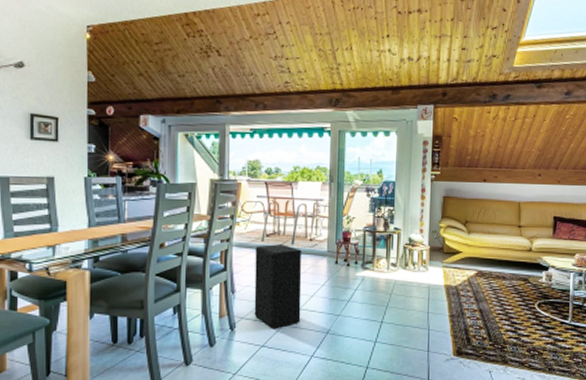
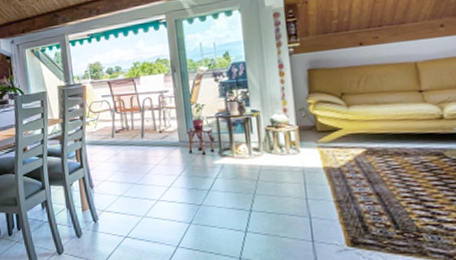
speaker: present [254,244,302,328] -> none [107,139,161,220]

